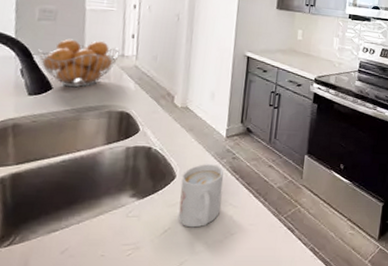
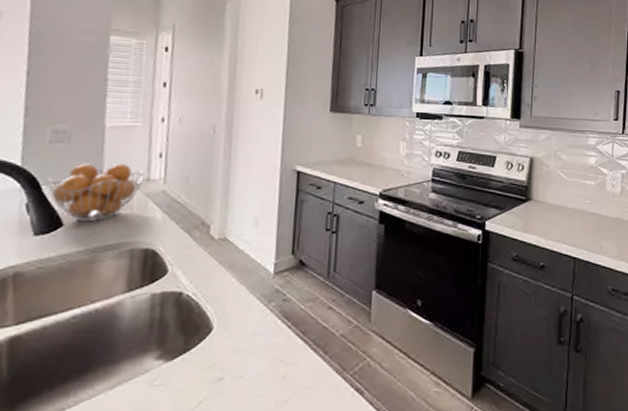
mug: present [178,164,224,228] -> none [216,310,272,396]

